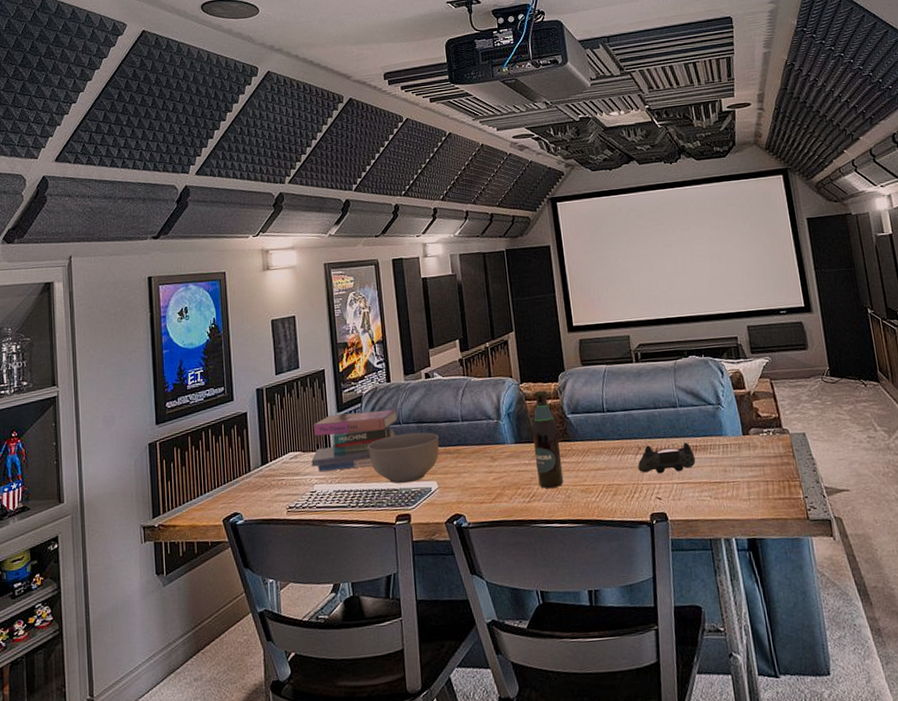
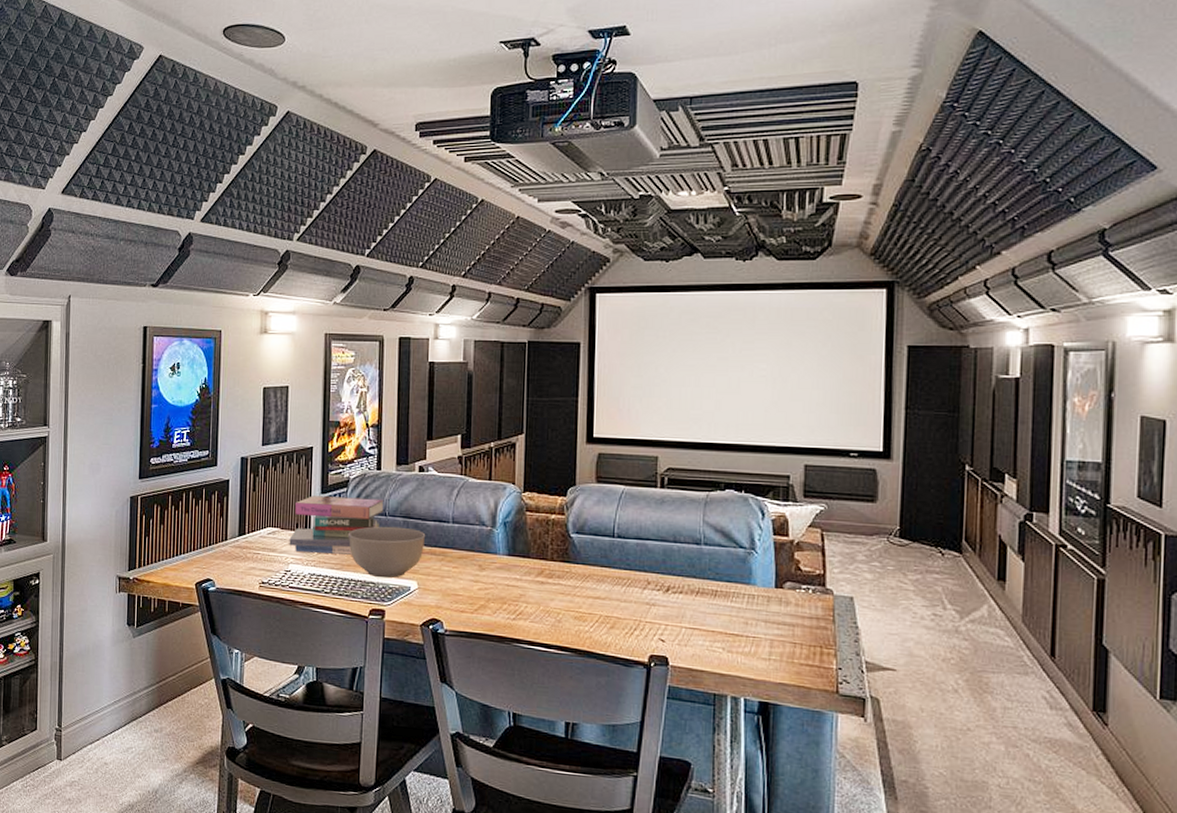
bottle: present [532,390,564,489] -> none [527,502,558,610]
control: present [637,442,696,474] -> none [643,581,713,616]

